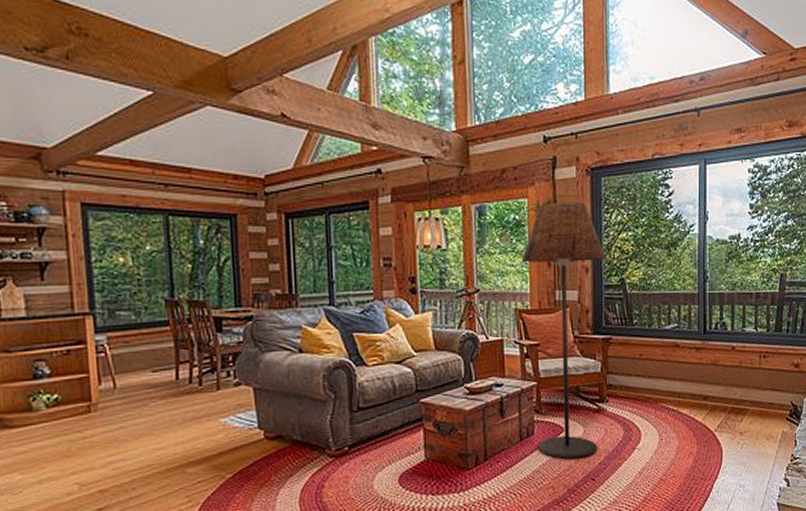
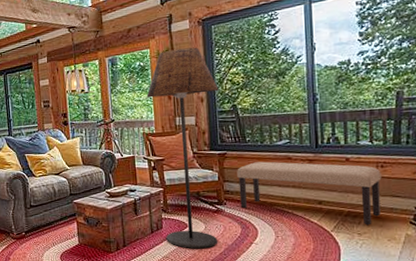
bench: none [622,349,763,423] -> present [237,161,382,226]

